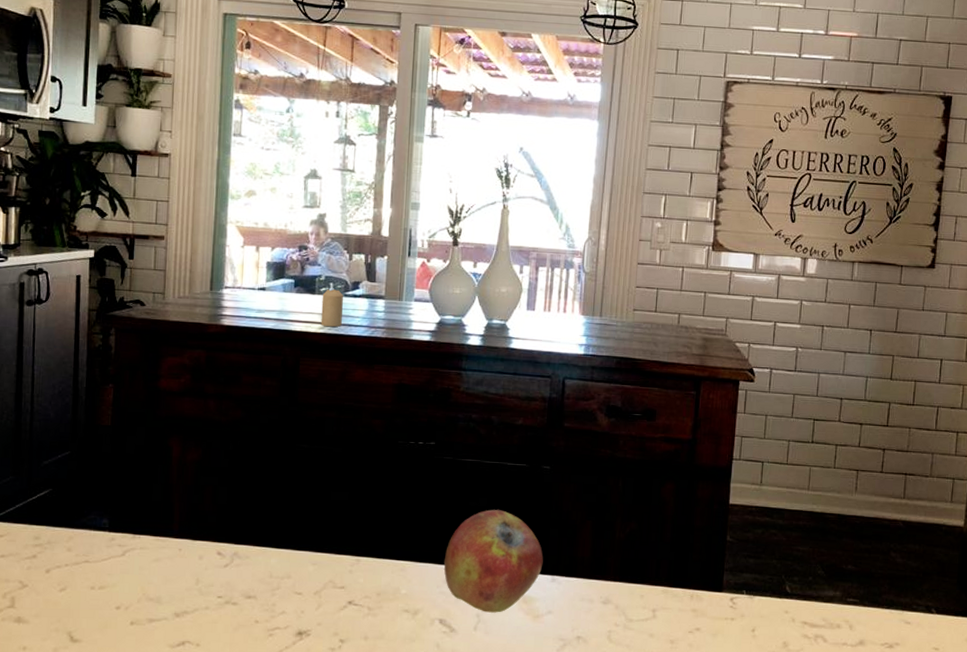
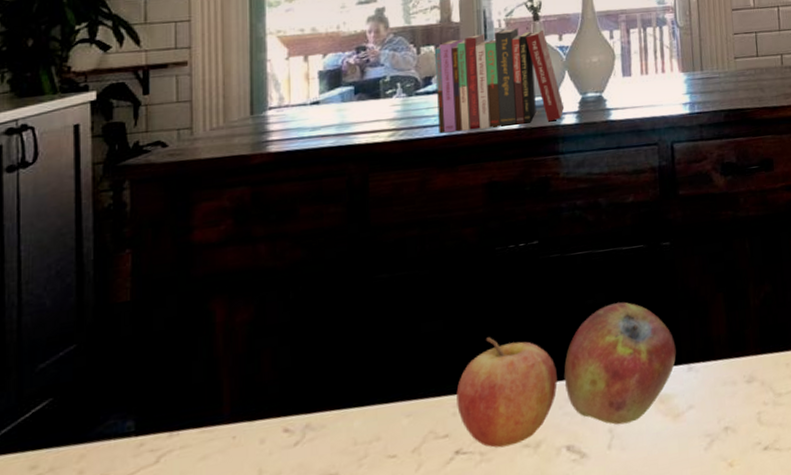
candle: present [321,289,343,327] -> none [389,89,415,133]
fruit: none [353,515,438,608] -> present [456,337,557,448]
books: none [361,249,471,340] -> present [435,28,565,134]

